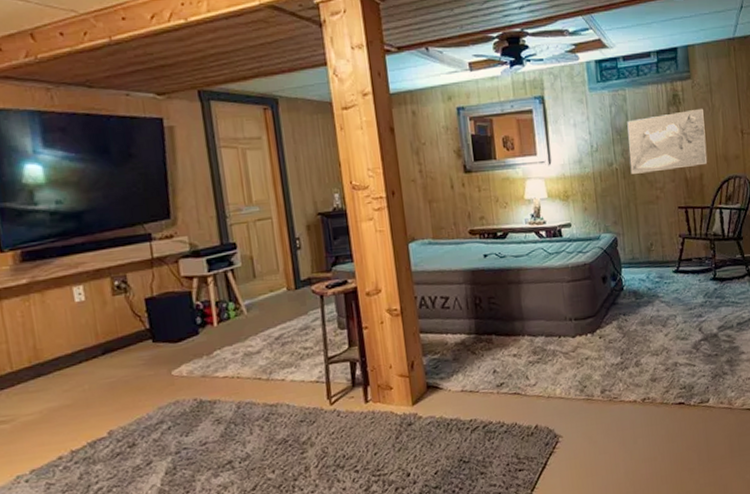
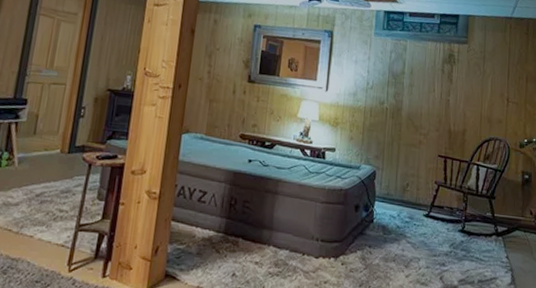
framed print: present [627,108,707,174] -> none [399,68,475,122]

